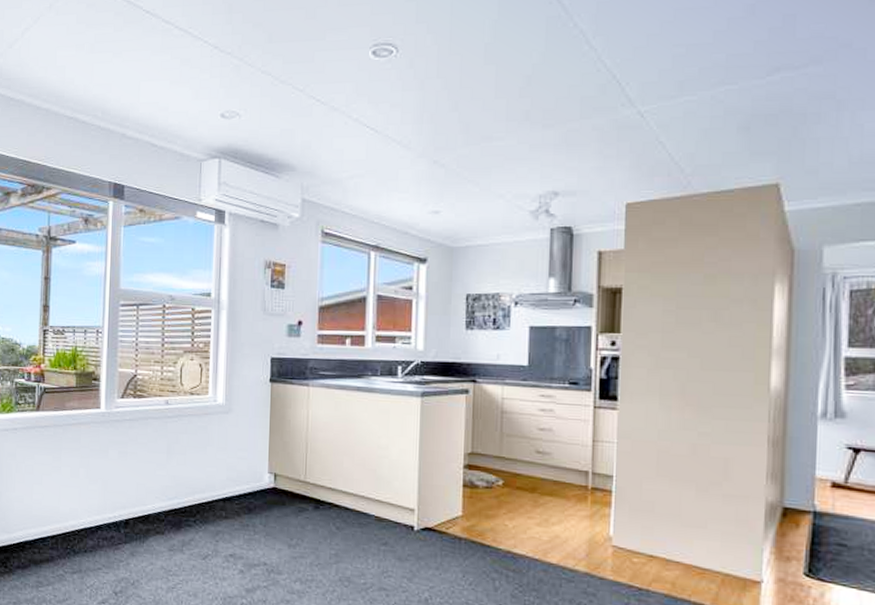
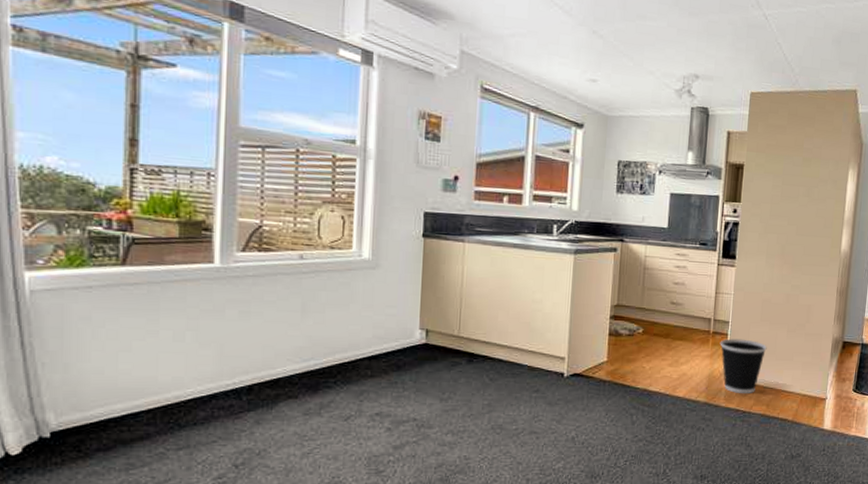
wastebasket: none [601,496,668,567] -> present [719,338,767,394]

